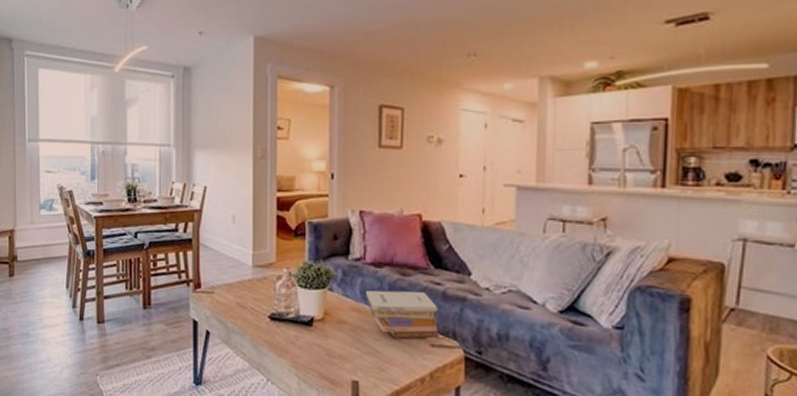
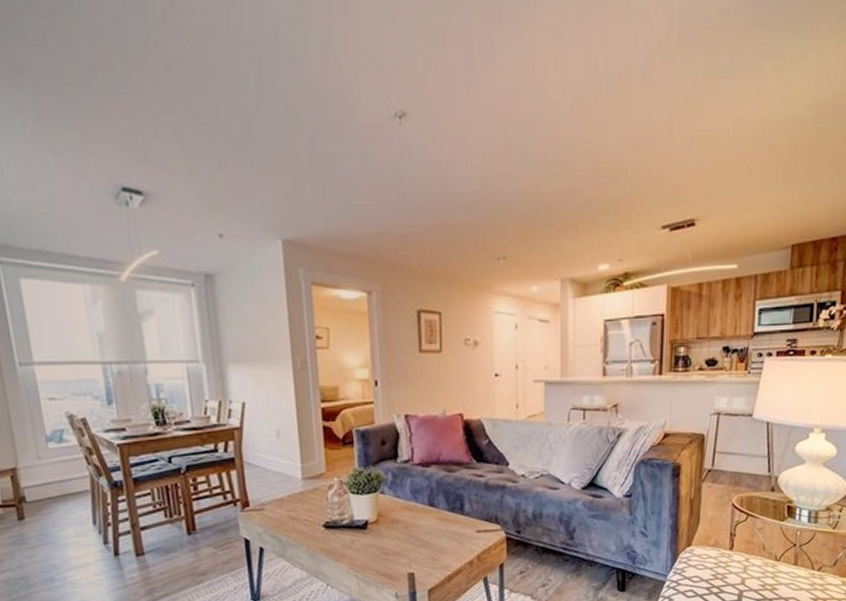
books: present [366,290,439,340] -> none [416,485,484,531]

